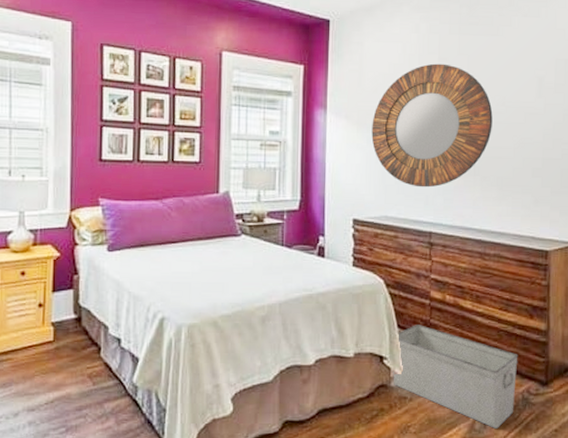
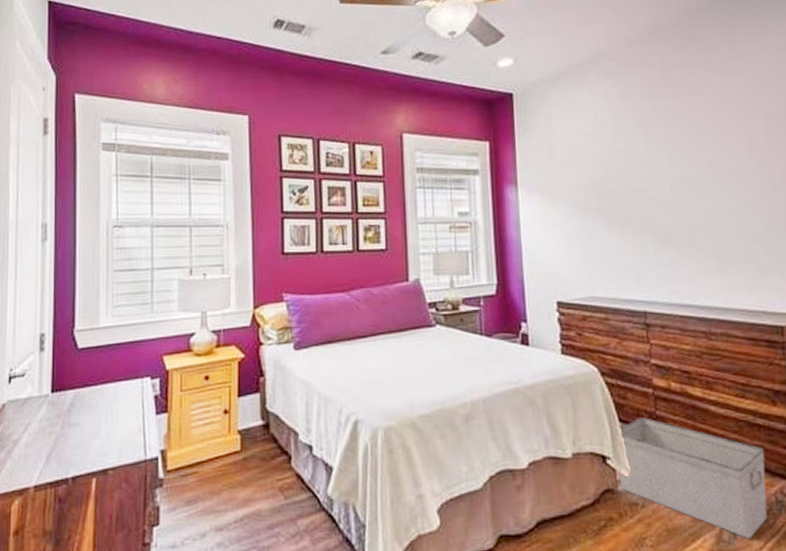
home mirror: present [371,63,493,188] -> none [568,129,702,263]

